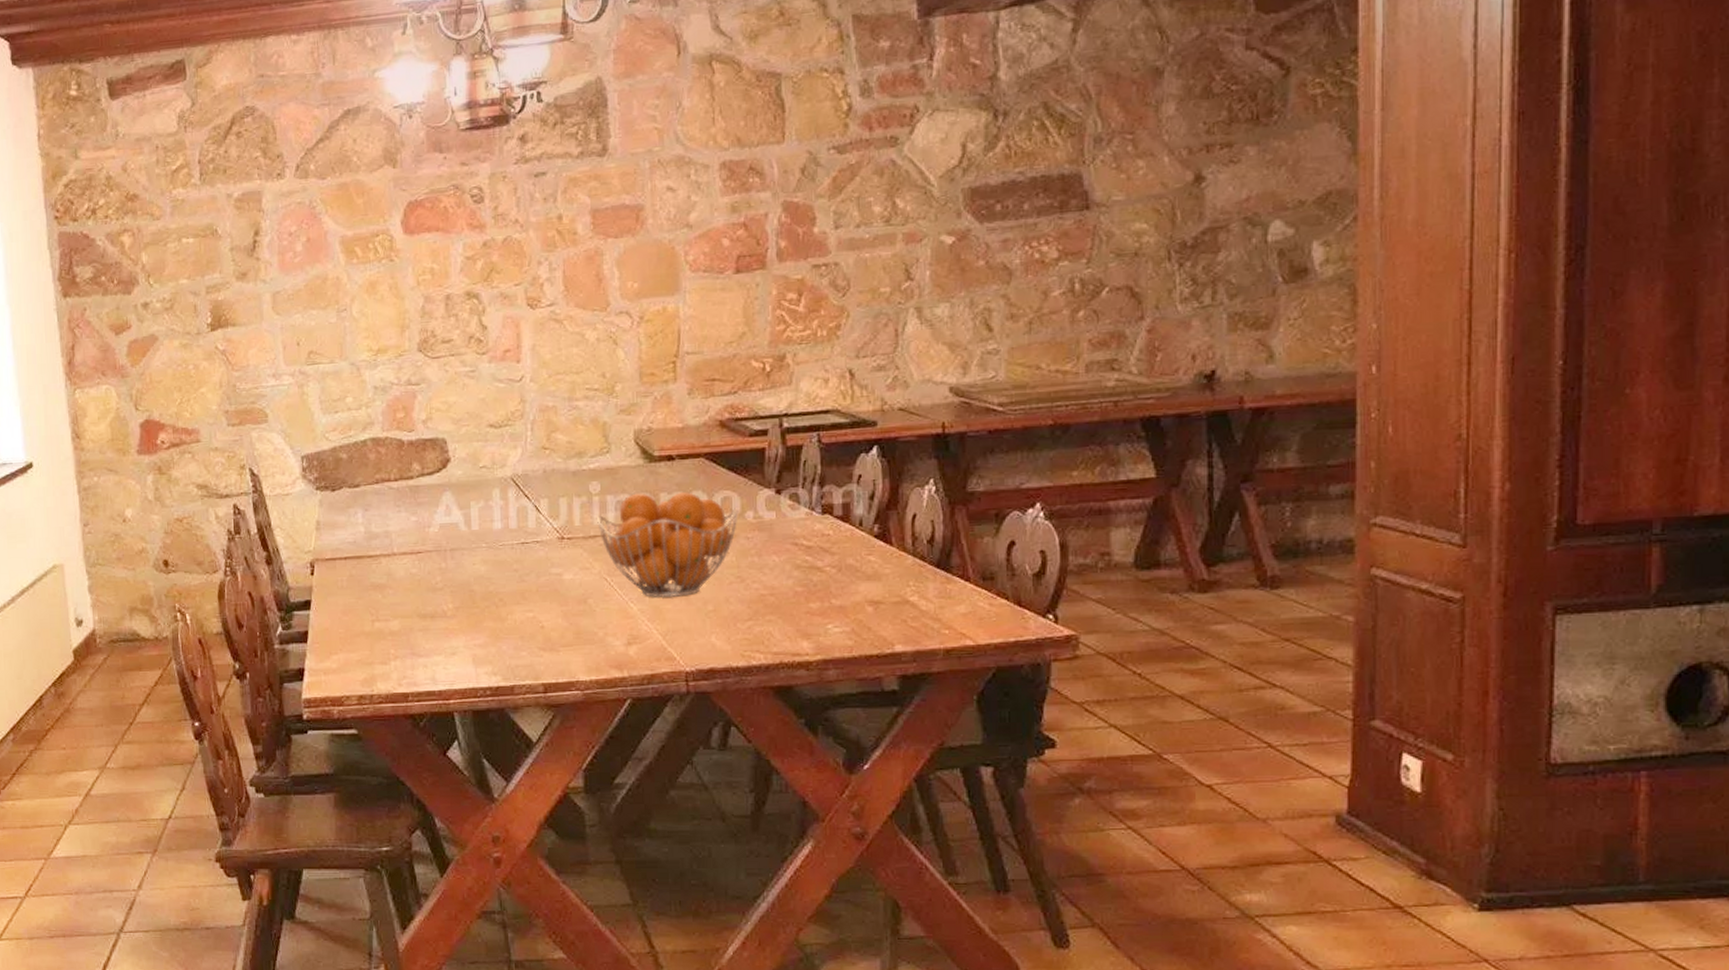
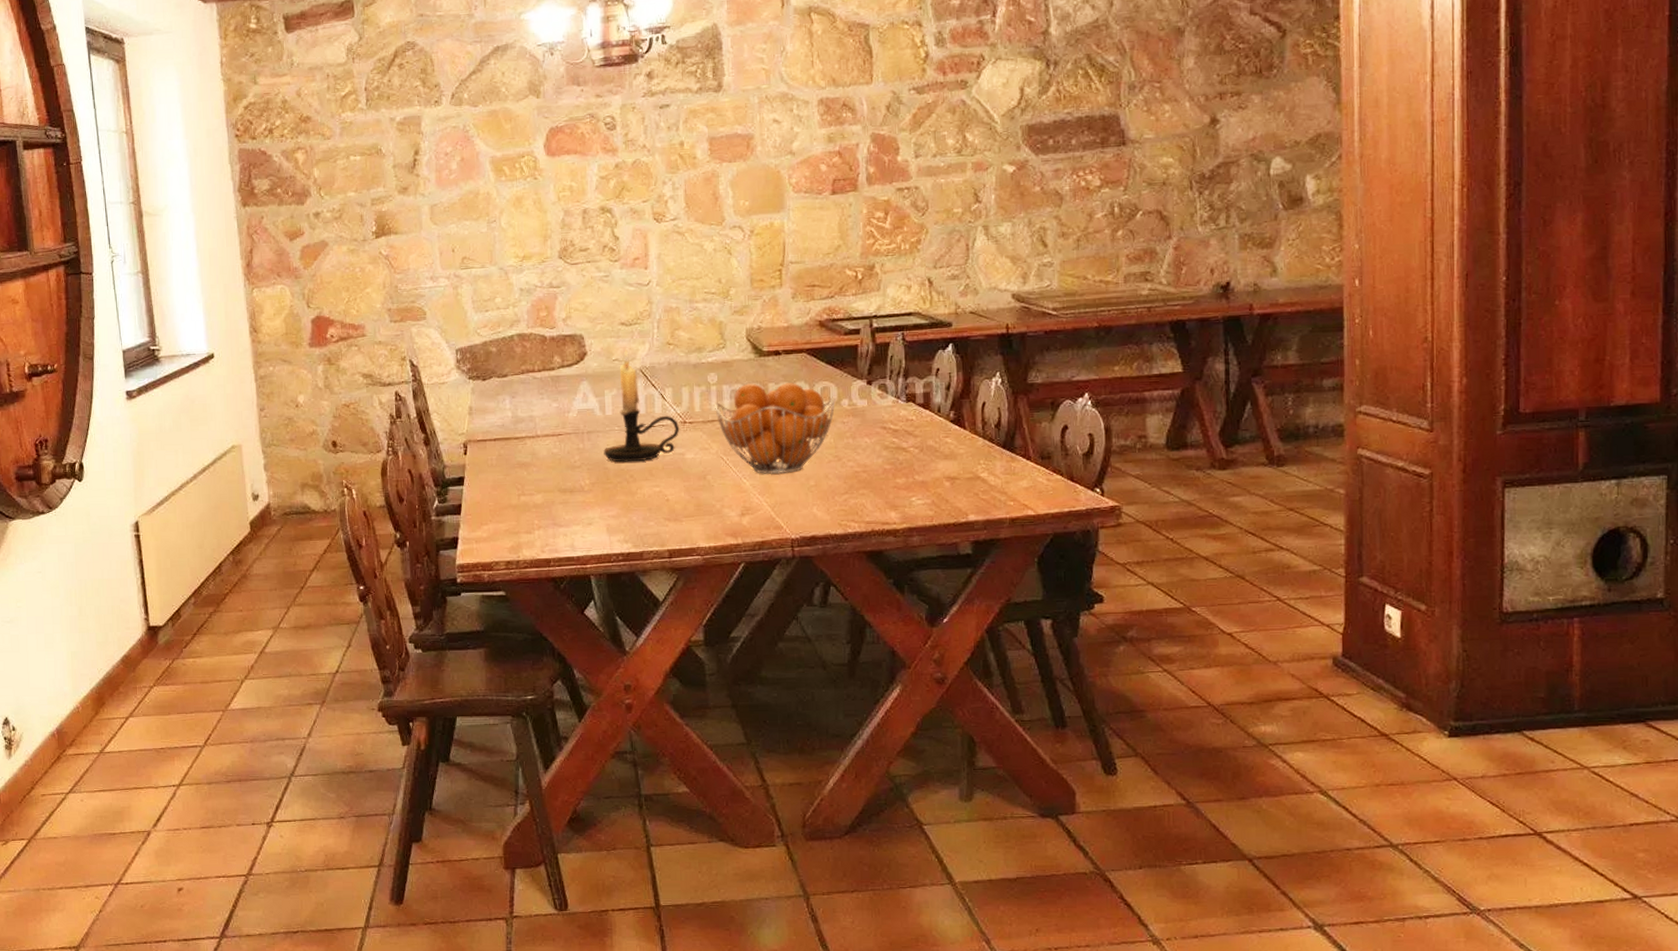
candle holder: none [469,455,557,584] -> present [604,349,680,463]

